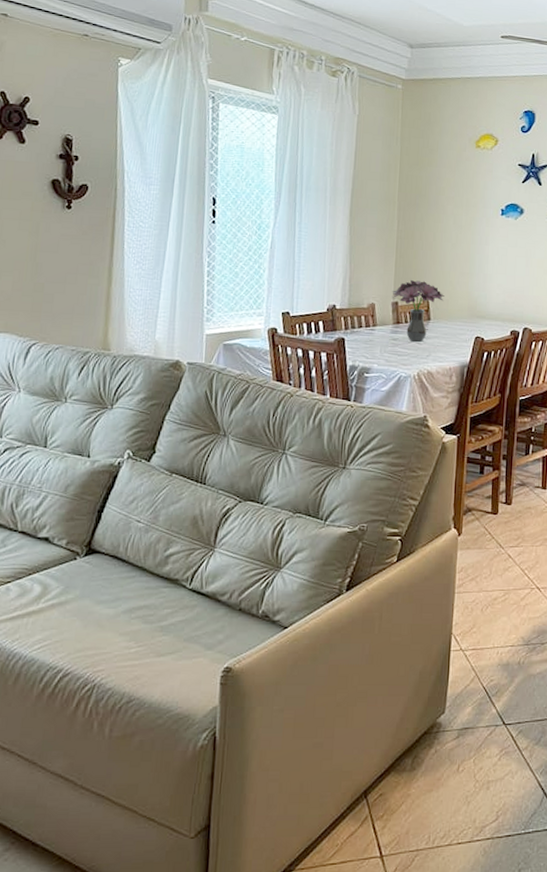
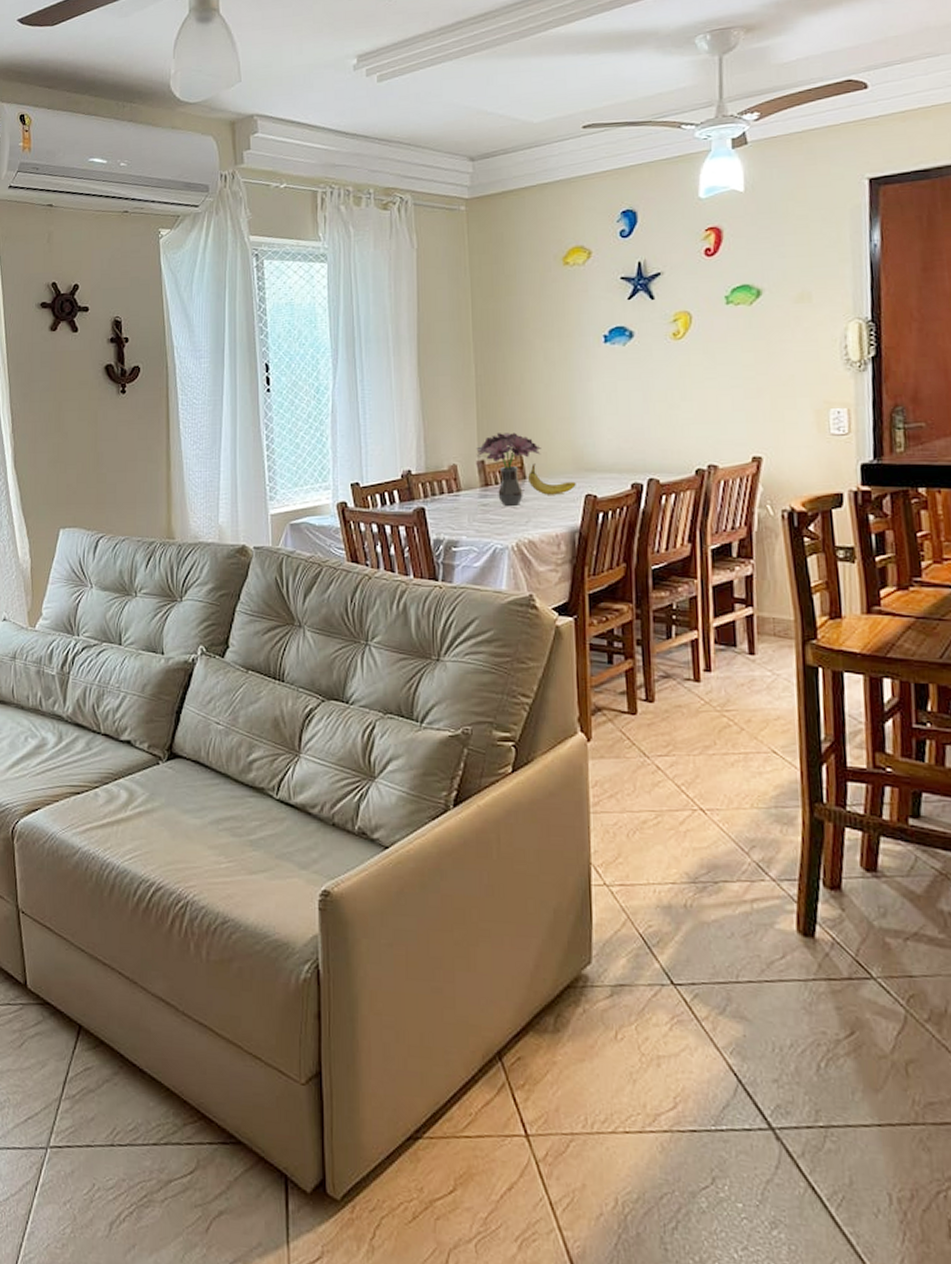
fruit: none [431,308,469,335] -> present [527,463,576,495]

